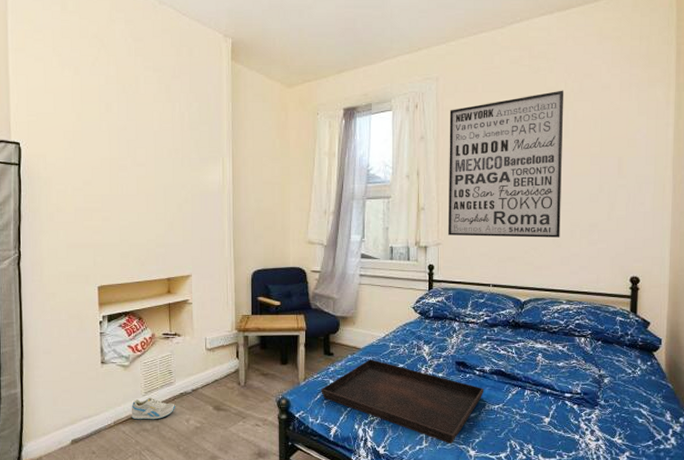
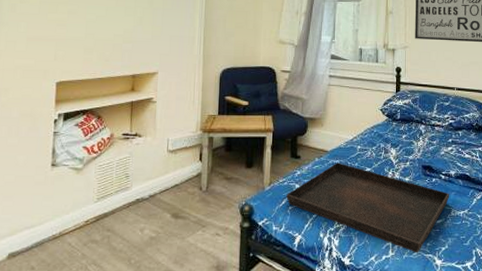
sneaker: present [131,397,175,420] -> none [79,204,130,230]

